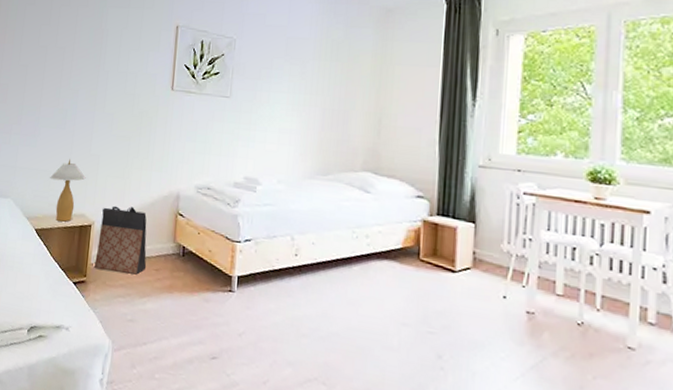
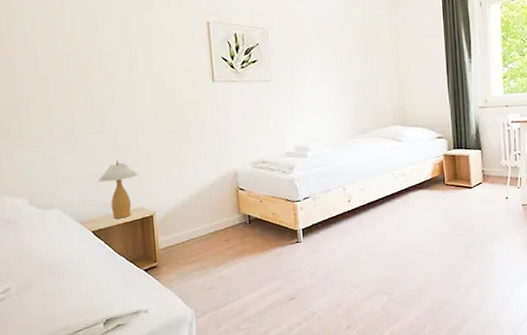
bag: present [94,205,147,275] -> none [162,191,216,253]

